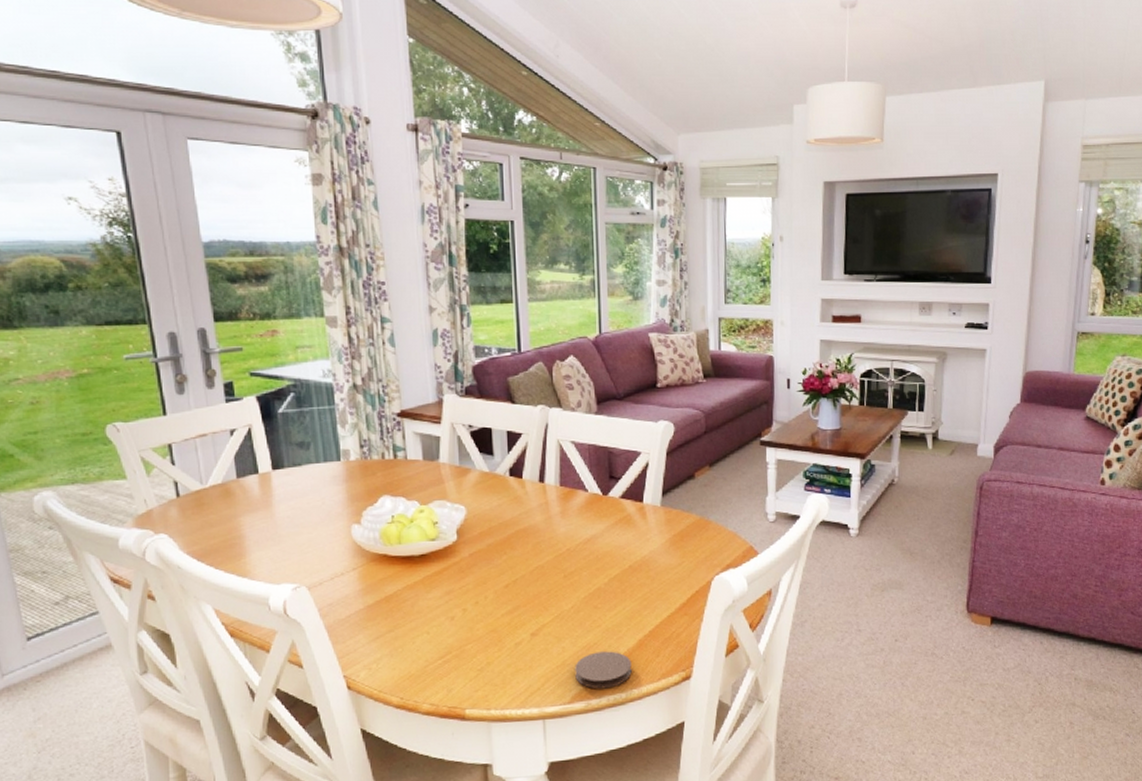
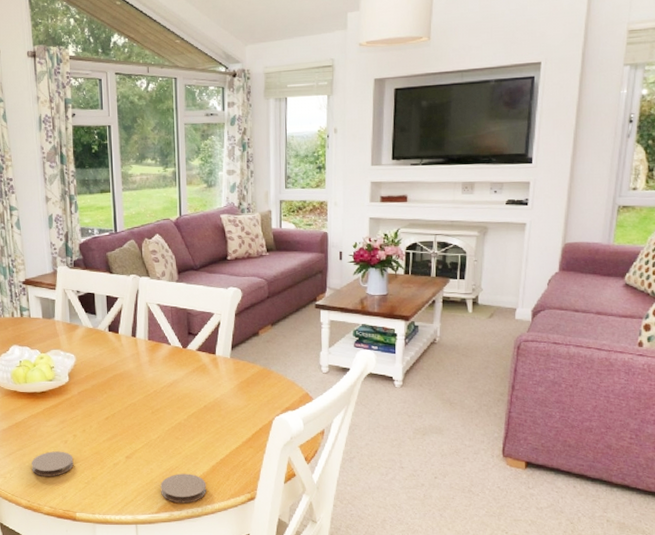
coaster: none [405,630,463,665] -> present [31,451,74,476]

